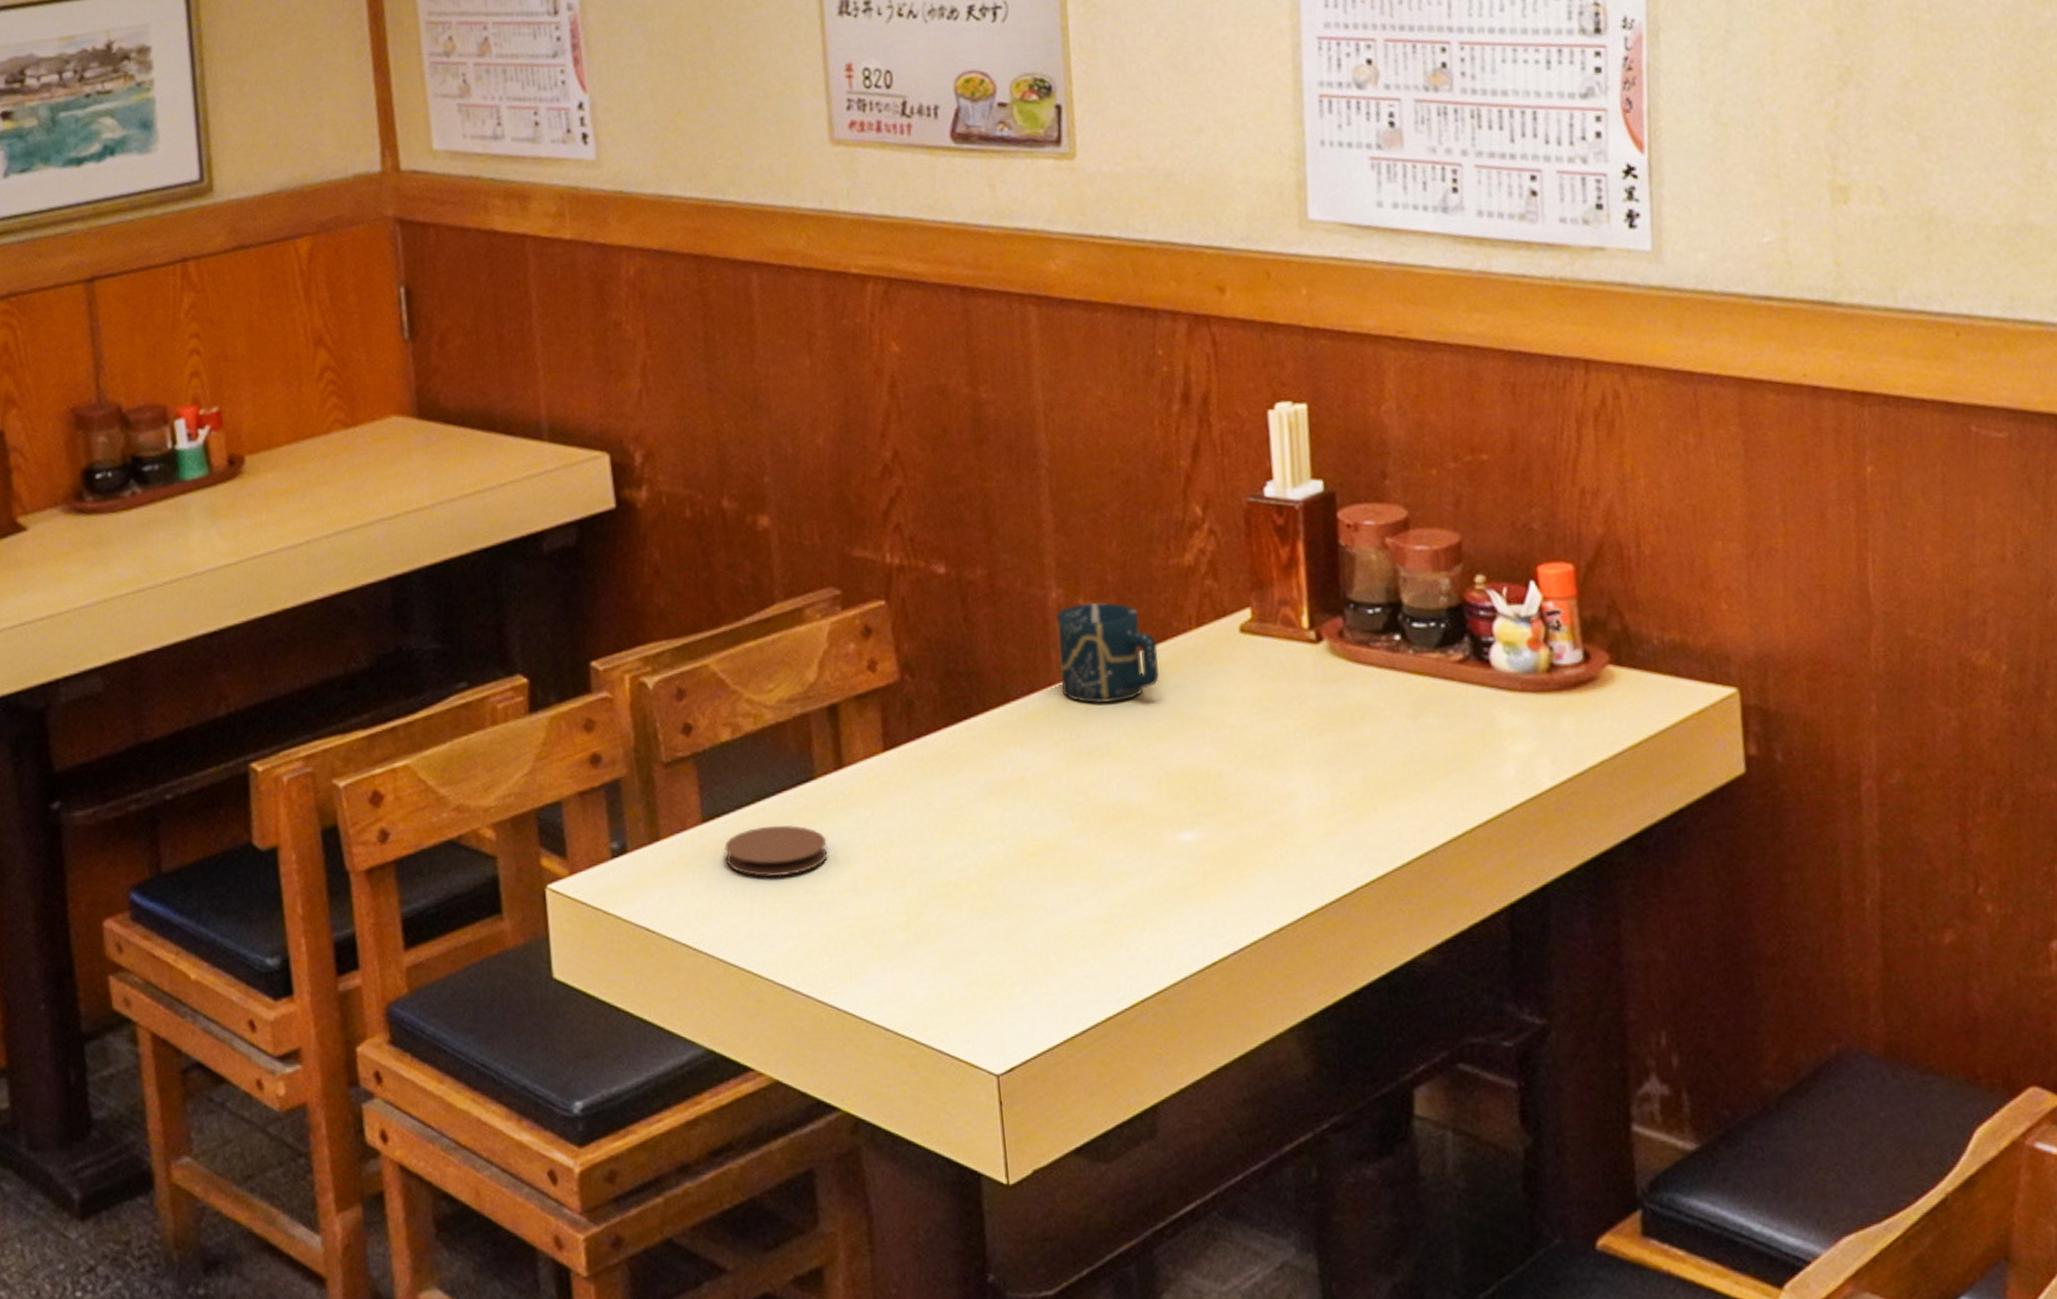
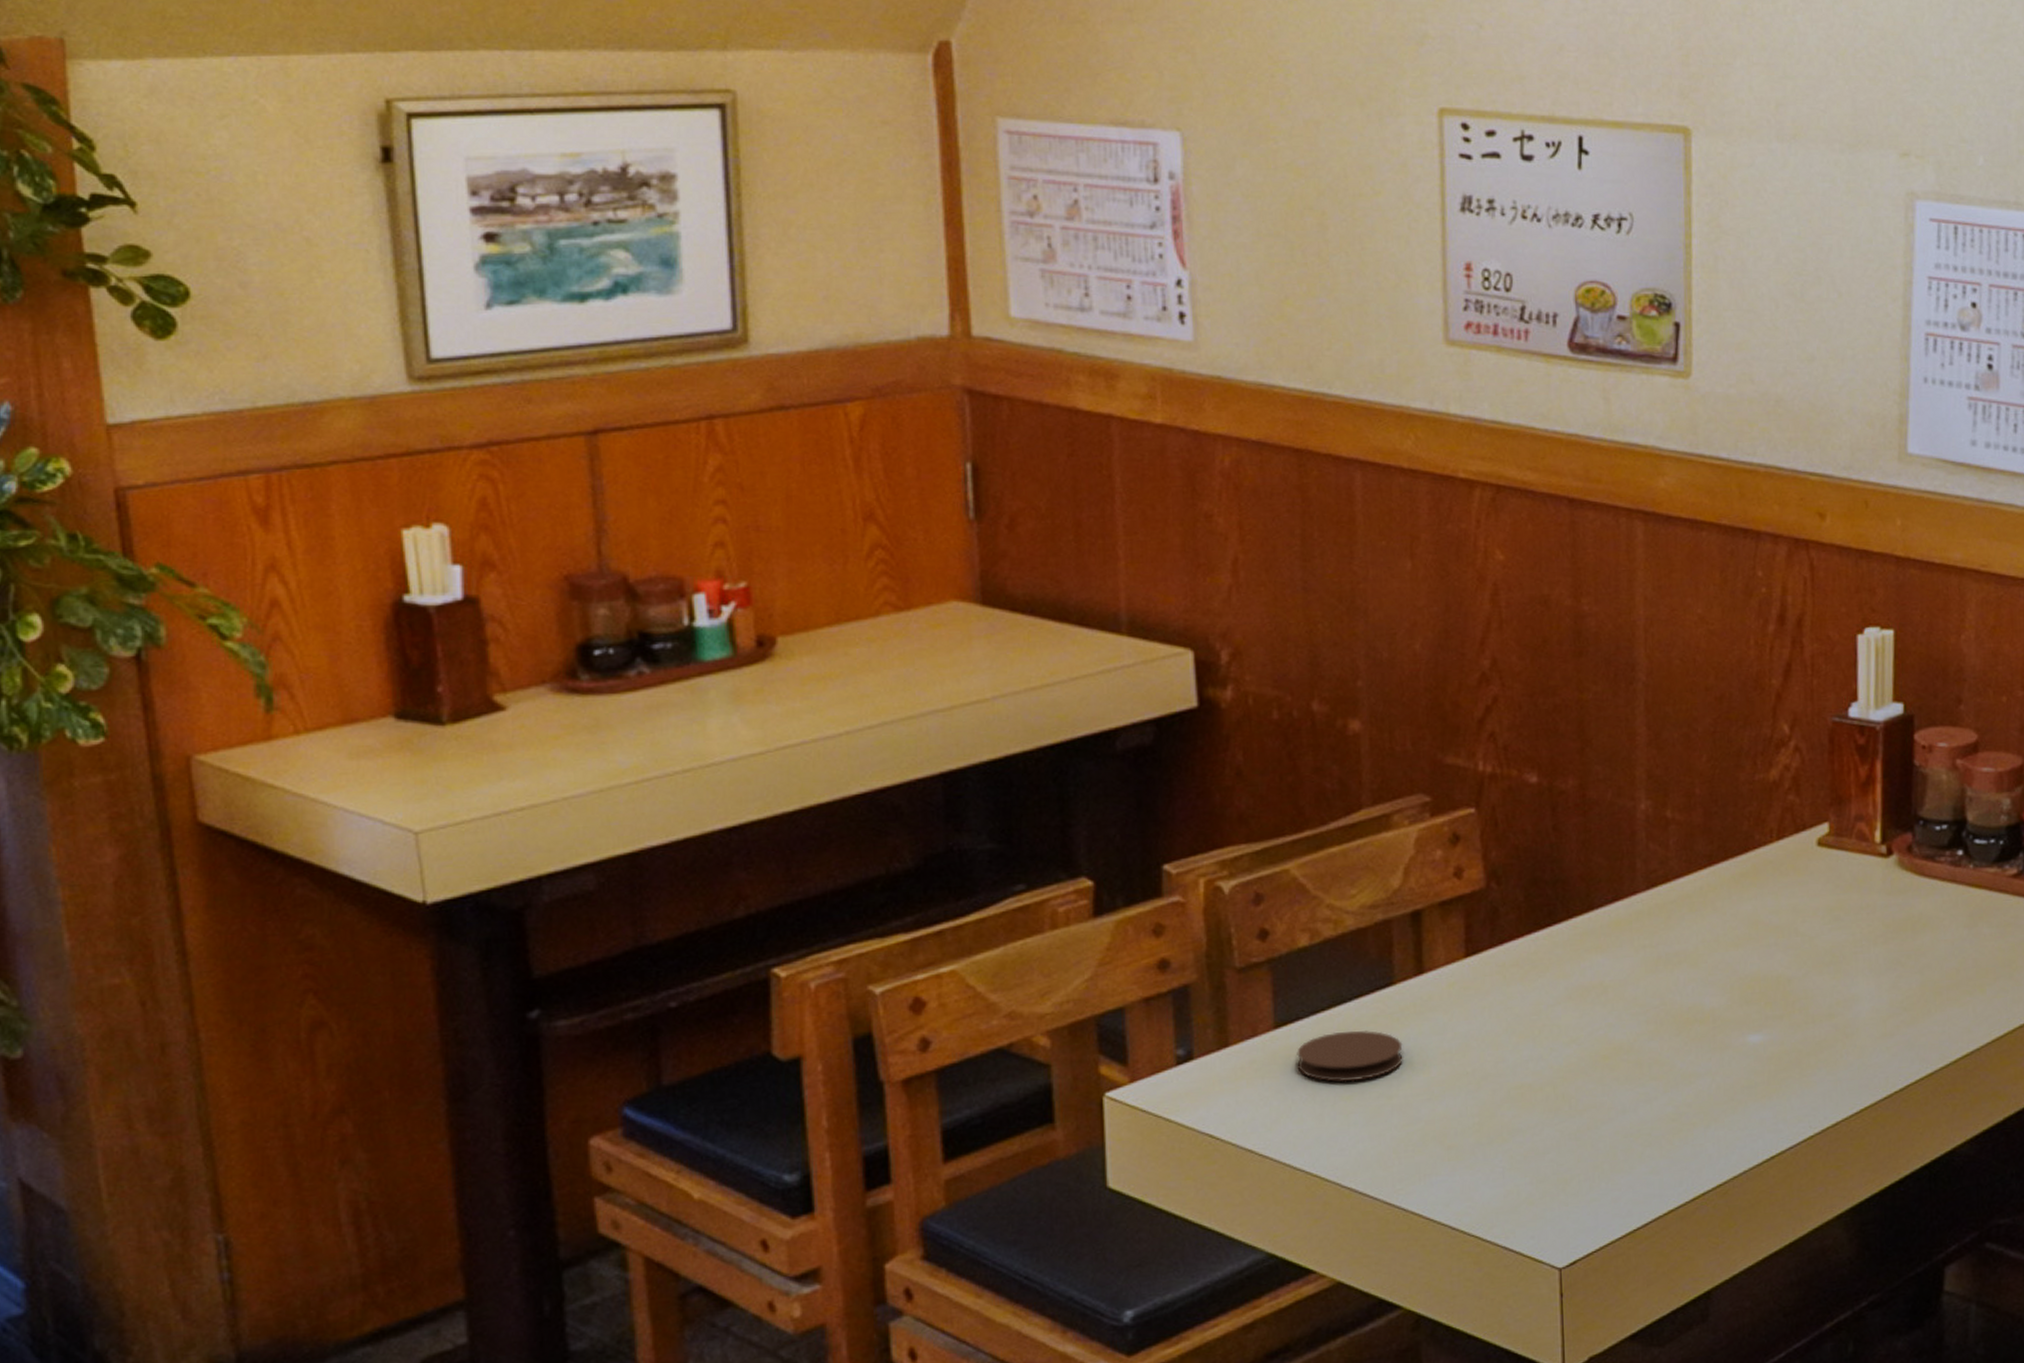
cup: present [1056,602,1160,703] -> none [1643,814,1740,911]

